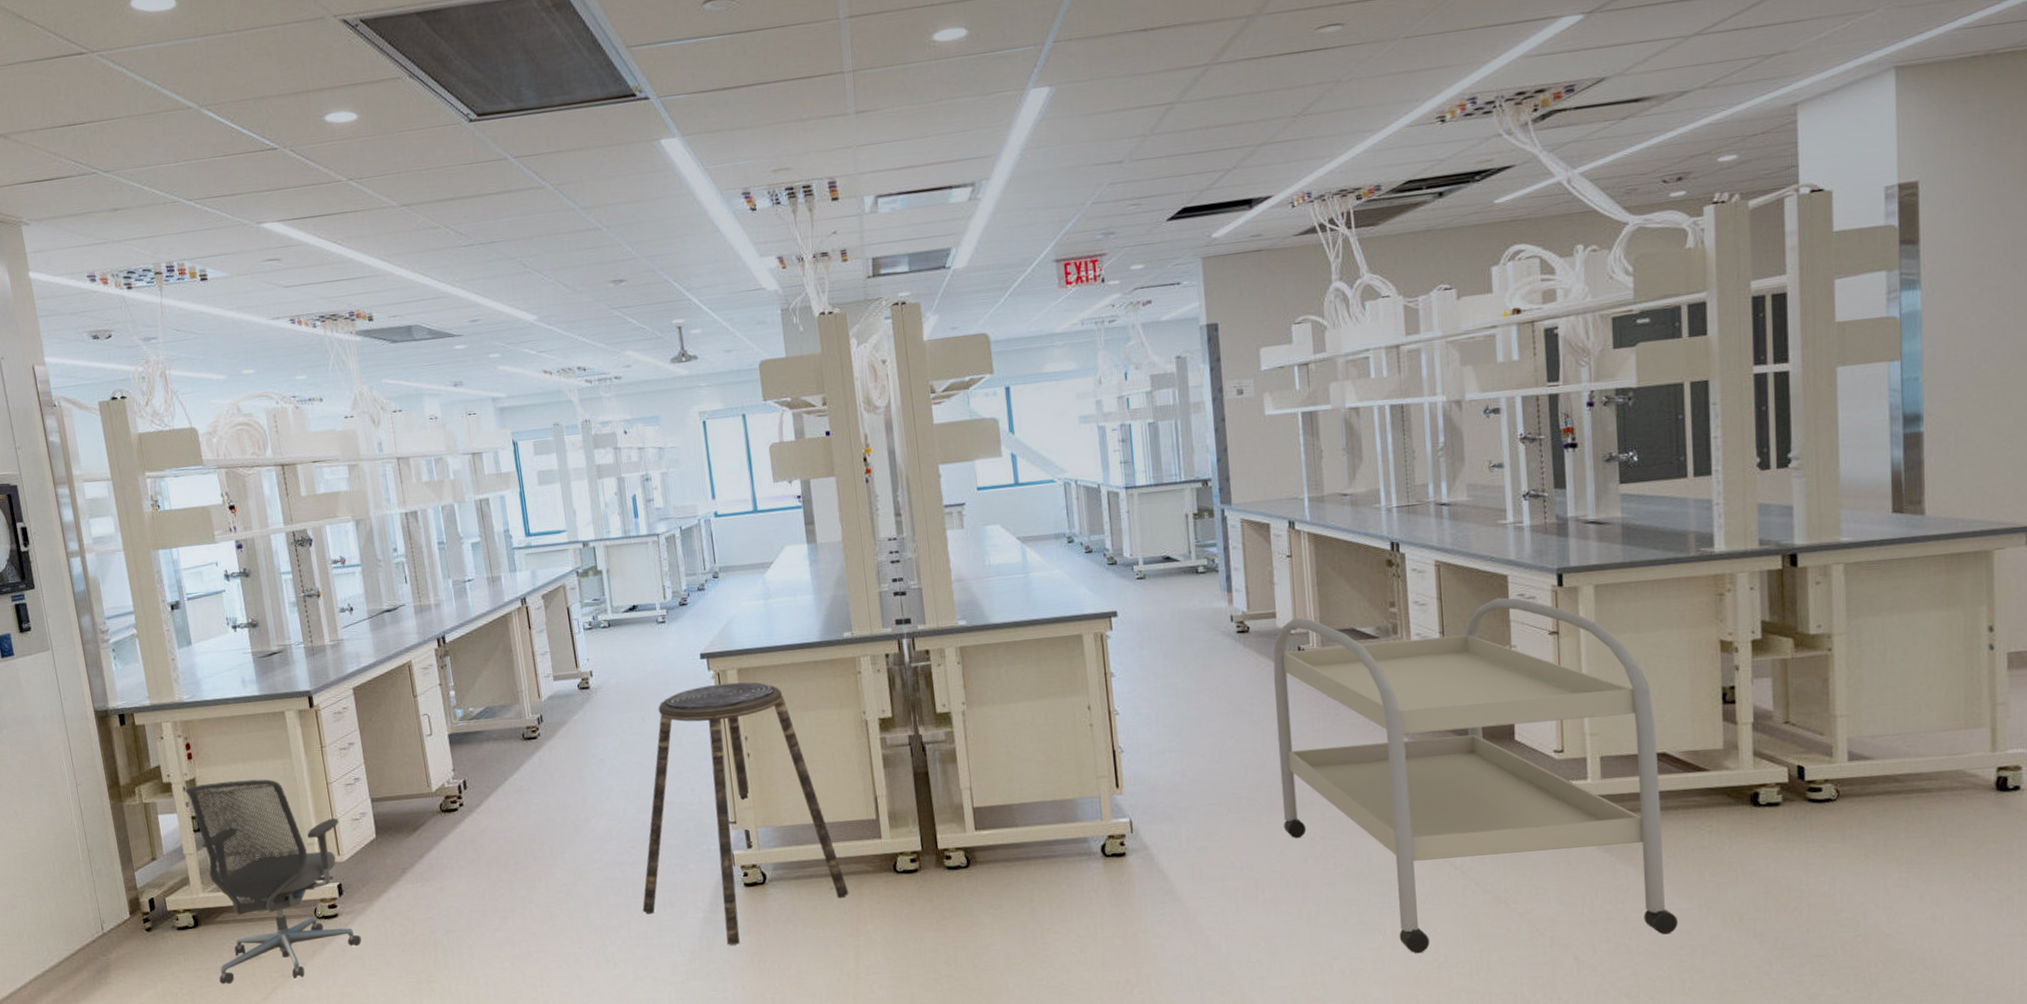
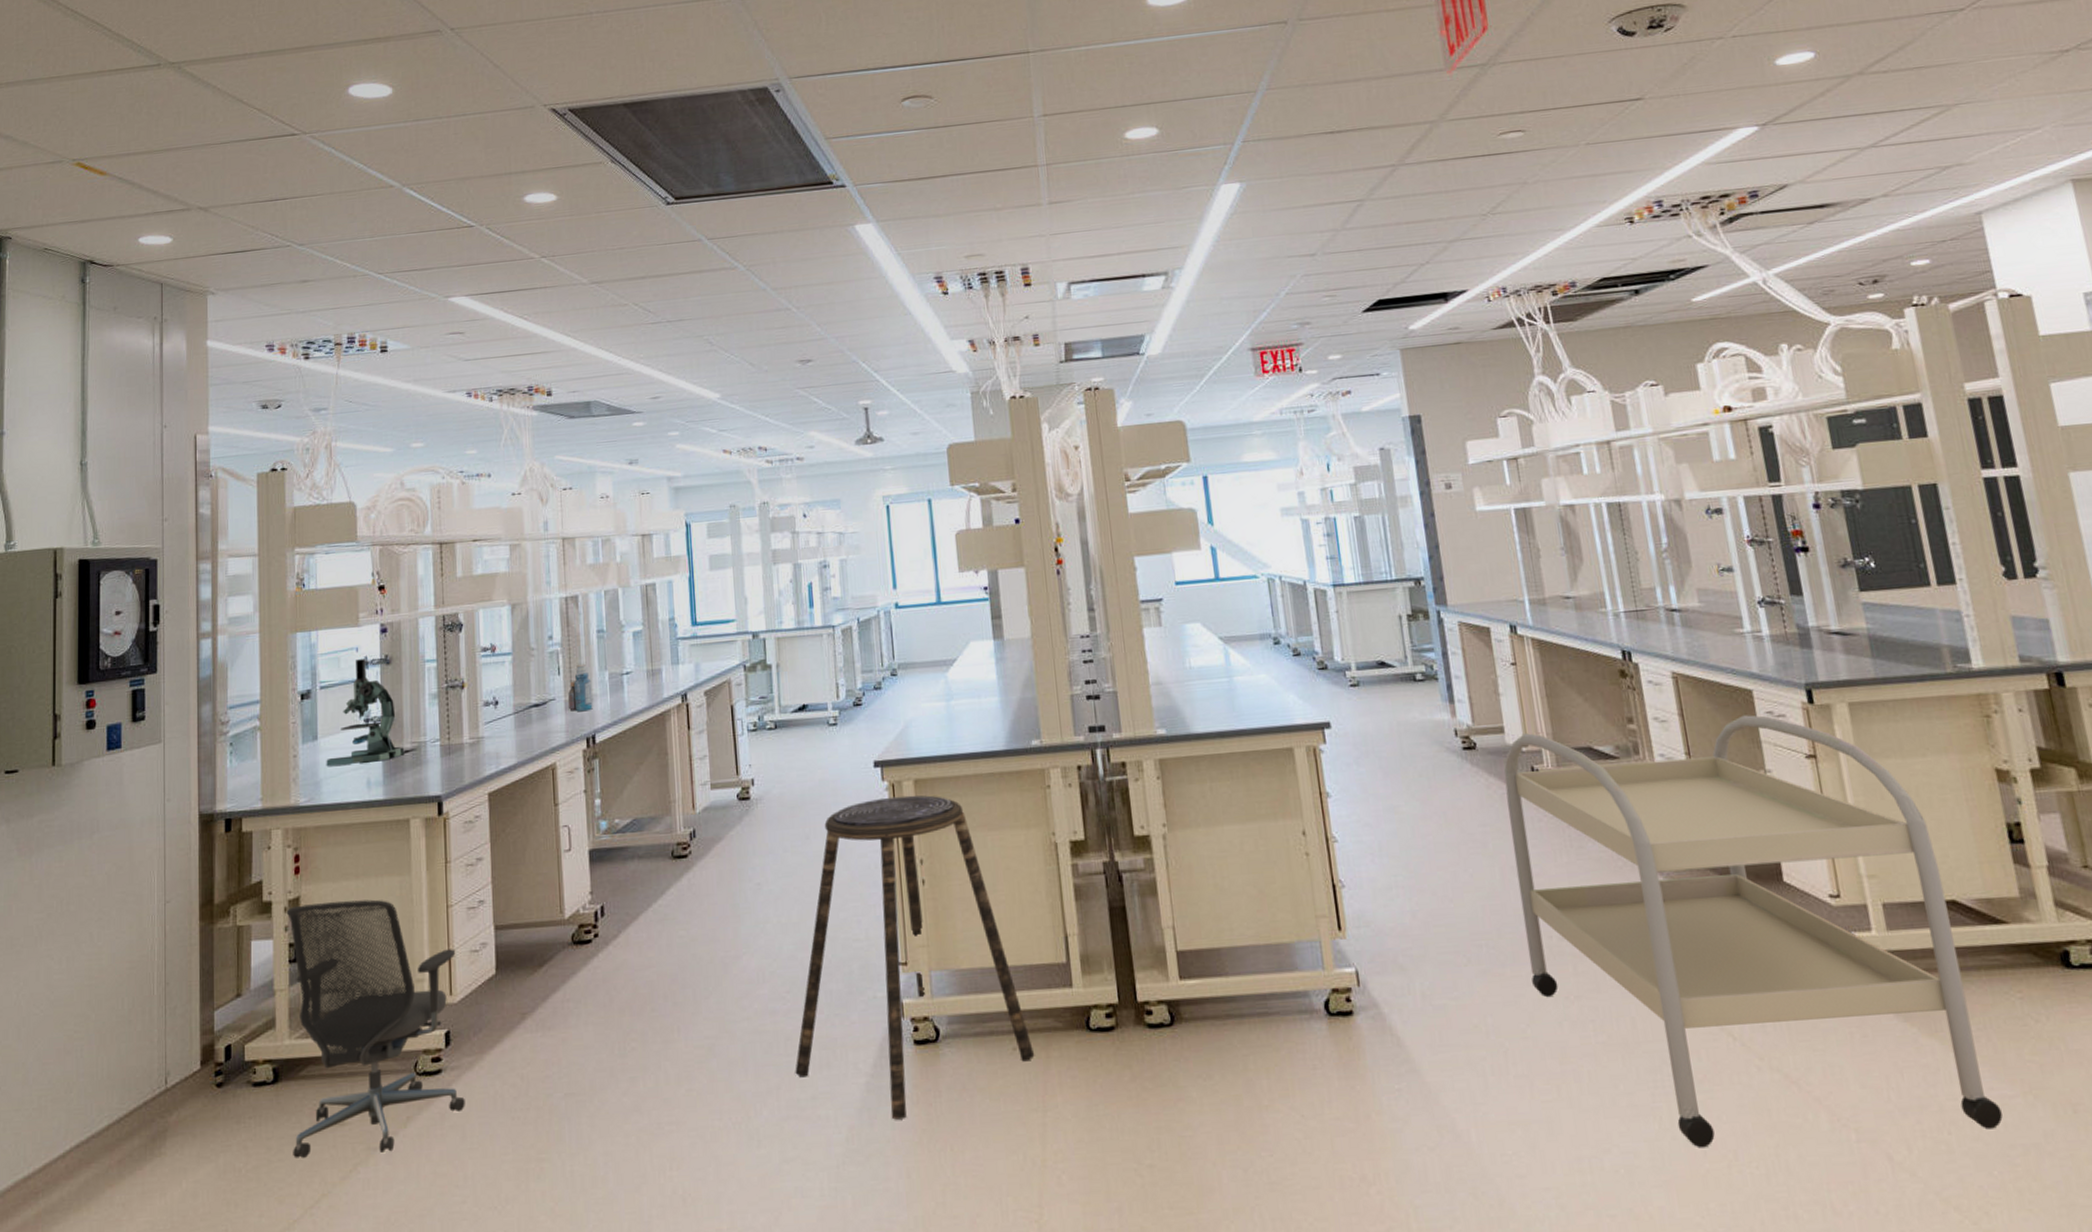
microscope: none [202,572,273,667] -> present [326,659,405,766]
bottle: none [416,572,440,616] -> present [568,663,593,712]

